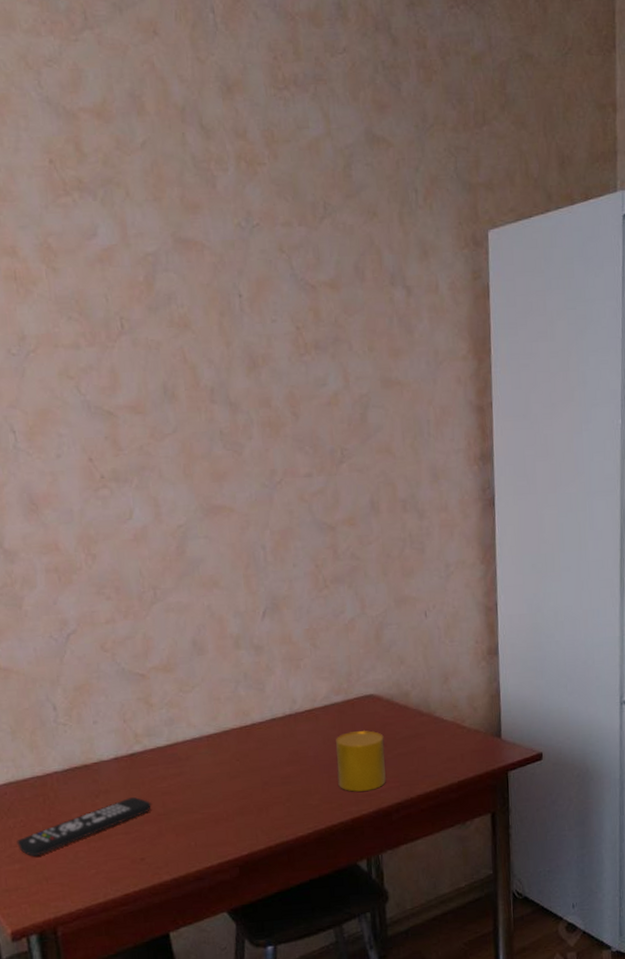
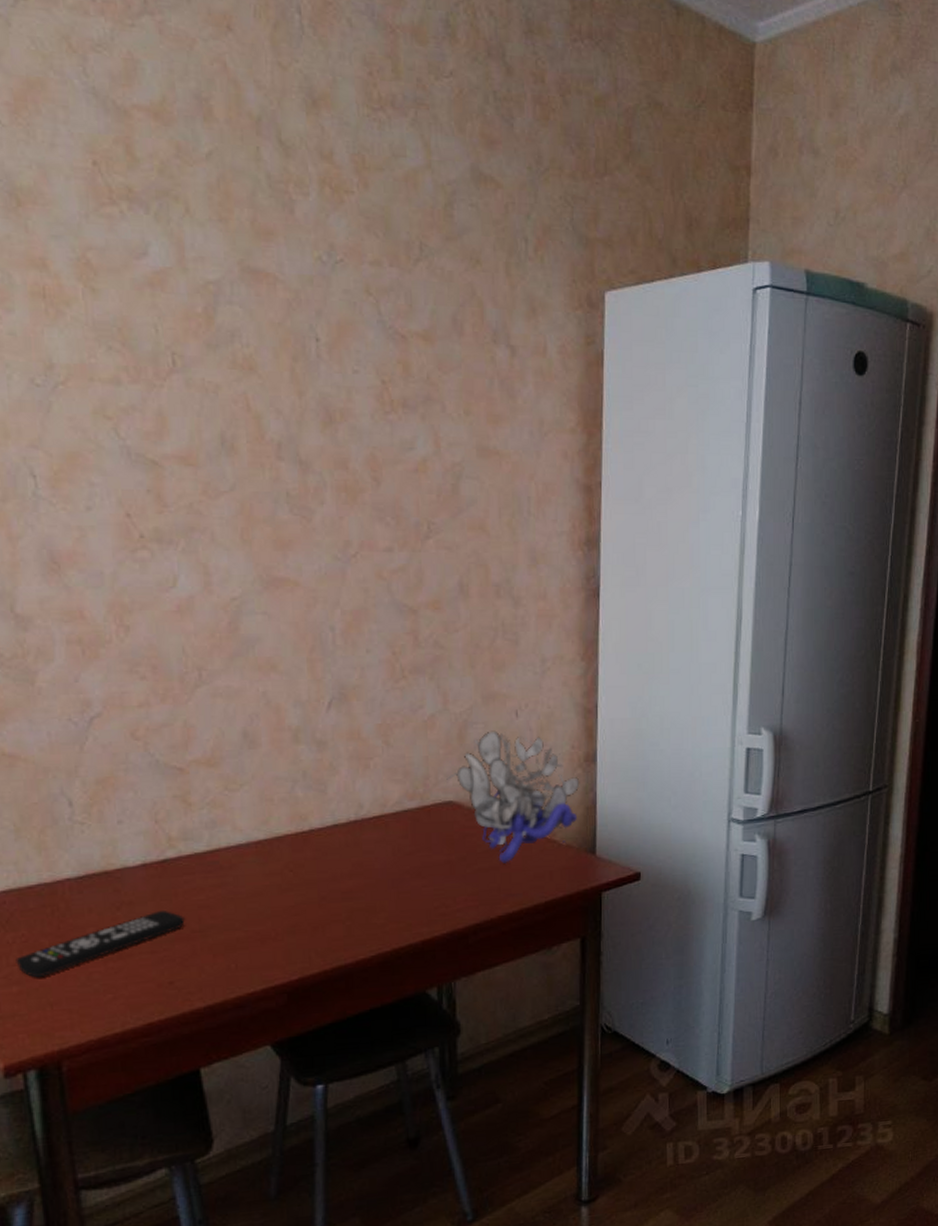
cup: present [336,730,386,792] -> none [407,841,464,911]
plant: none [367,630,485,748] -> present [446,730,580,863]

